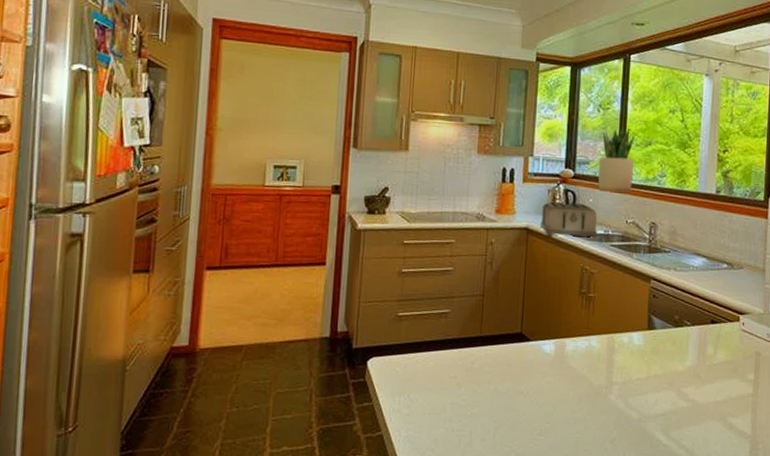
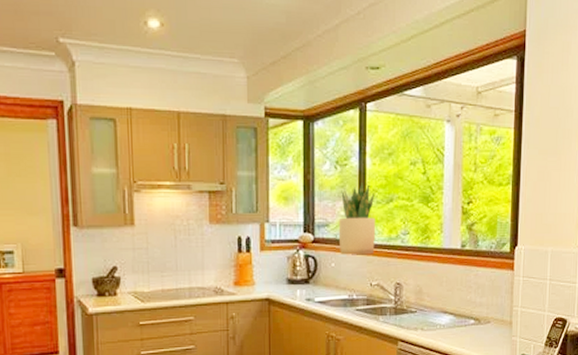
toaster: present [540,202,597,238] -> none [282,269,341,305]

